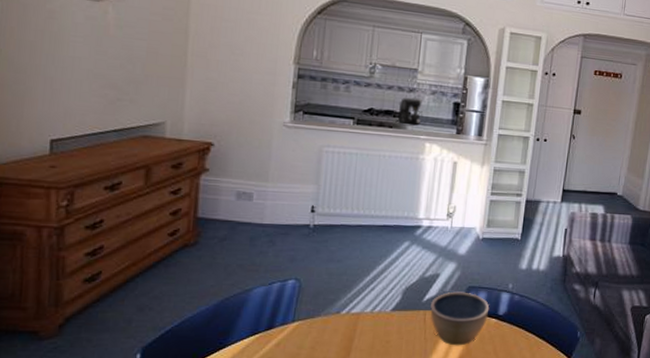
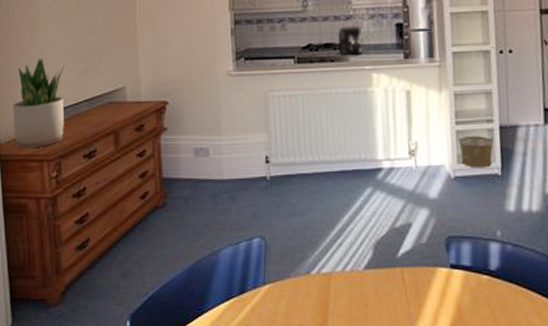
planter: none [14,78,92,174] -> present [13,58,65,149]
bowl: present [430,291,490,346] -> none [407,243,478,310]
basket: none [490,205,520,233] -> present [458,135,494,168]

